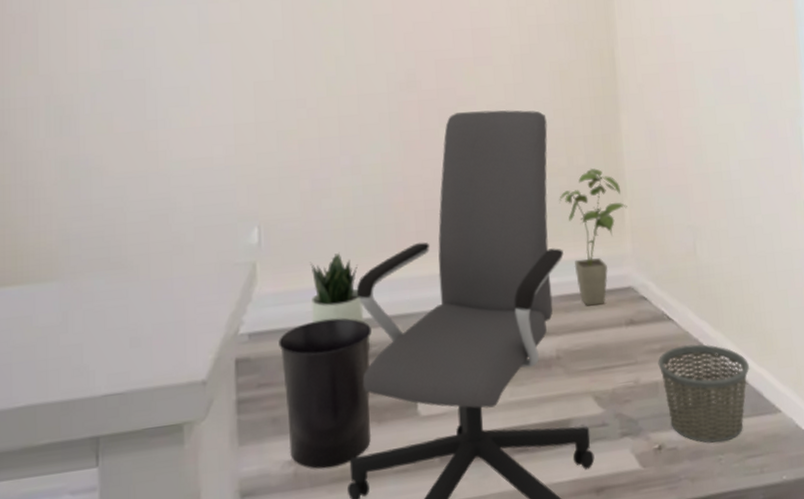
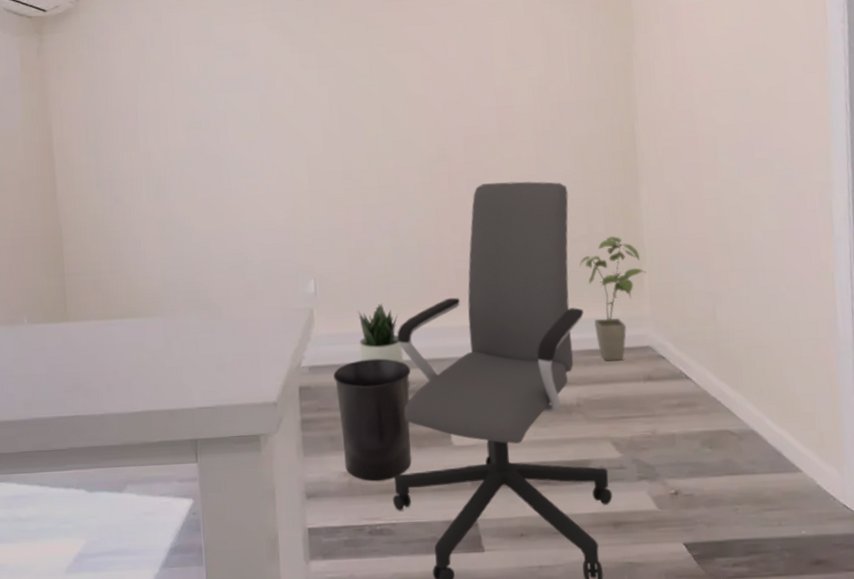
basket: present [658,344,750,443] -> none [675,402,770,493]

